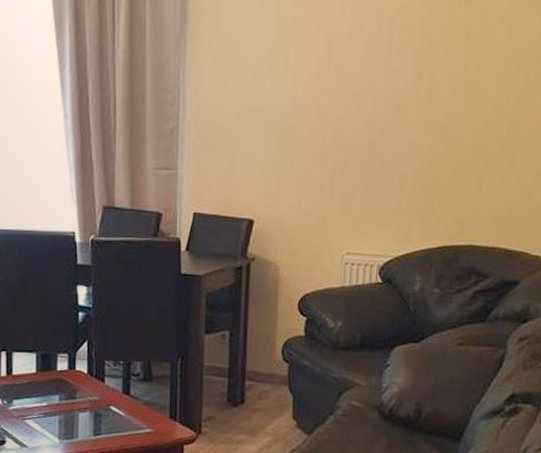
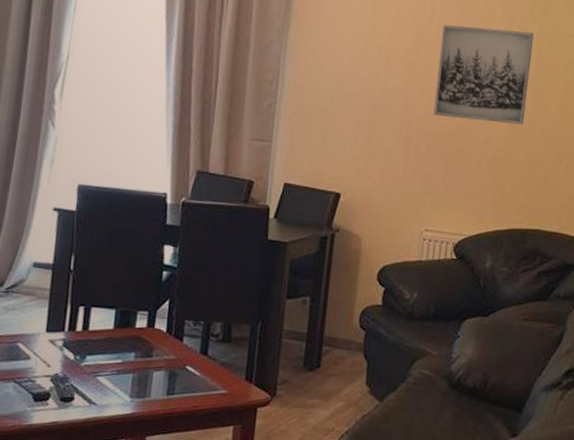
wall art: none [349,19,460,129] -> present [433,25,534,125]

